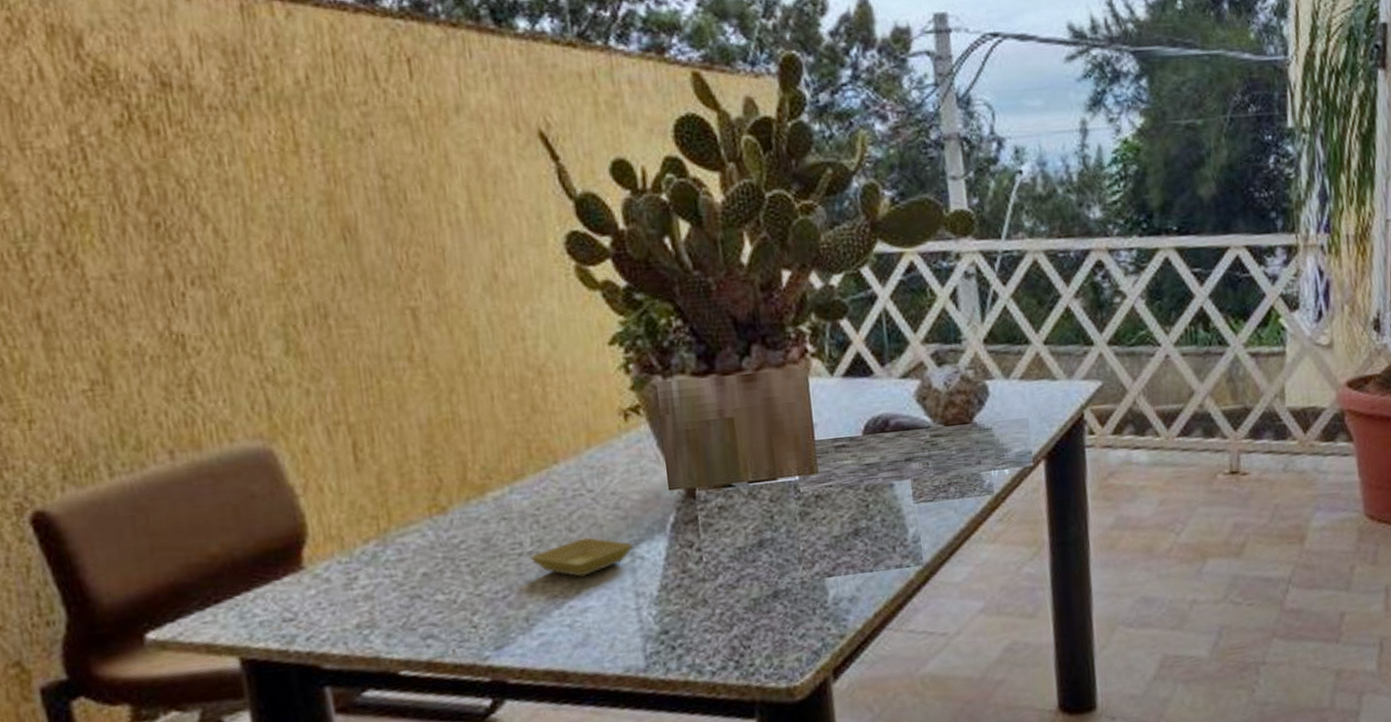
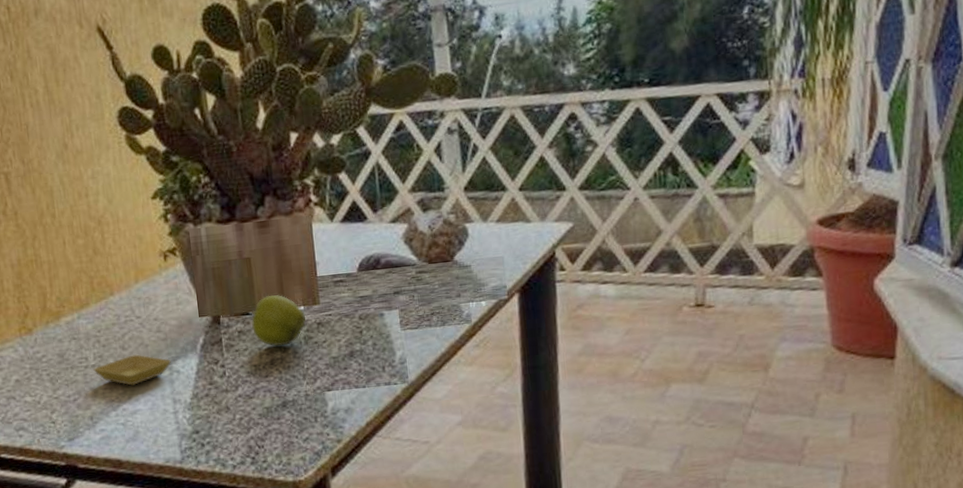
apple: none [734,463,801,524] -> present [251,295,306,346]

